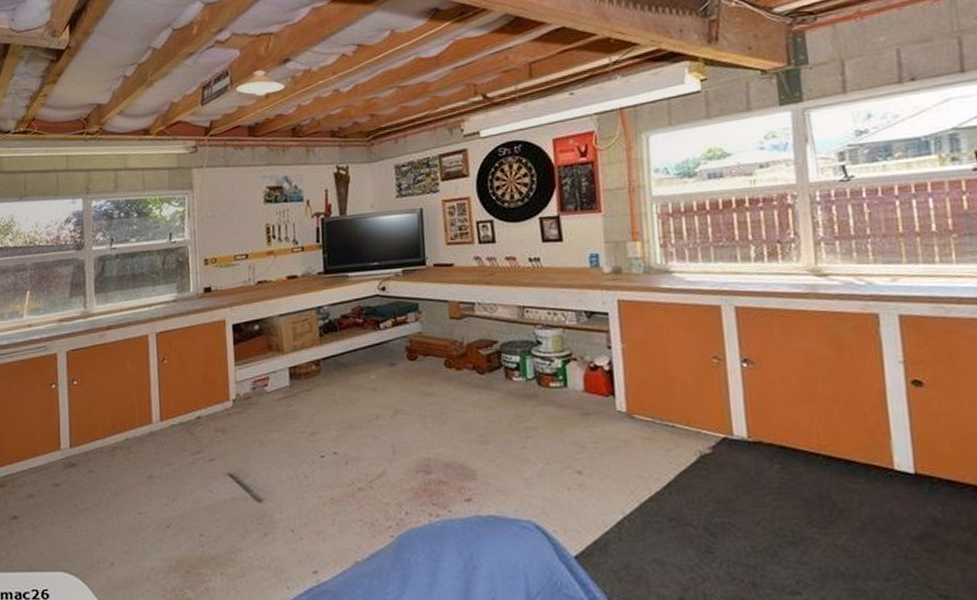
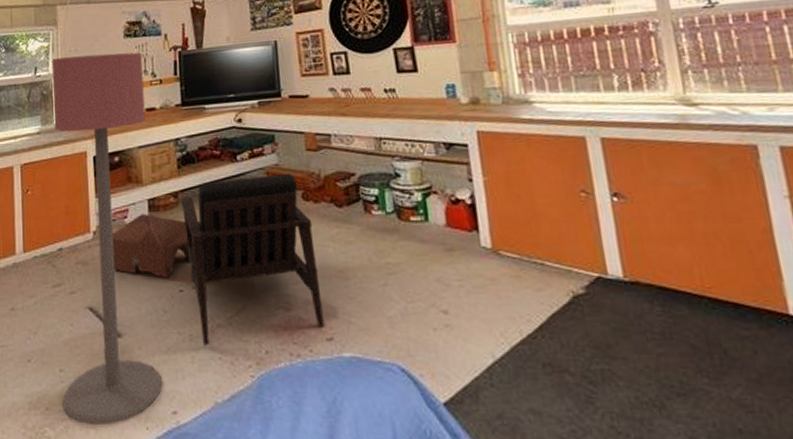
floor lamp: none [187,218,303,587] -> present [51,52,162,426]
stool: none [252,381,332,444] -> present [112,213,191,278]
armchair: none [322,342,463,508] -> present [180,174,324,346]

